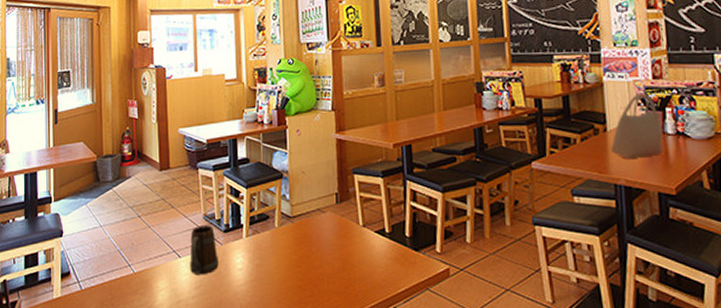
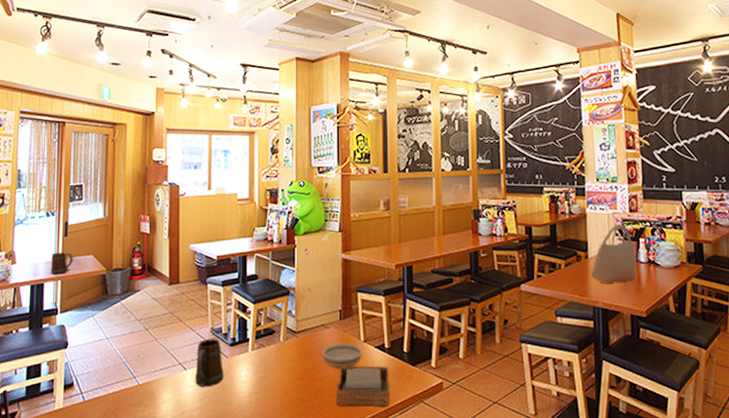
beer mug: none [43,140,64,163] -> present [51,252,73,275]
bowl: none [319,228,362,256] -> present [322,343,362,370]
napkin holder: none [335,251,393,295] -> present [336,366,390,407]

